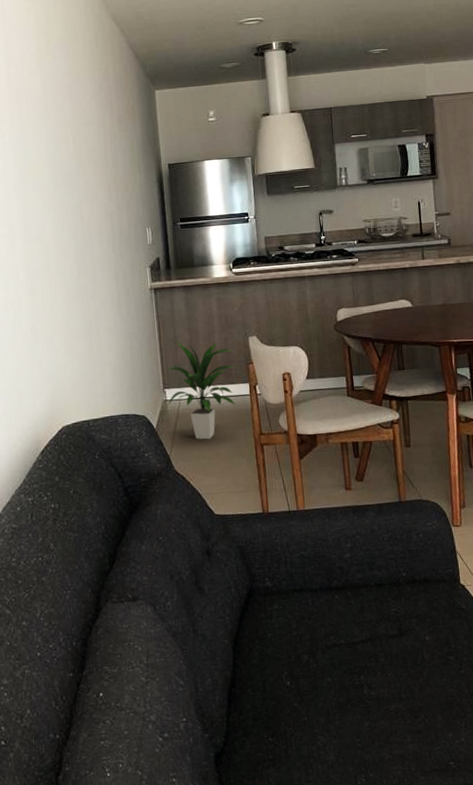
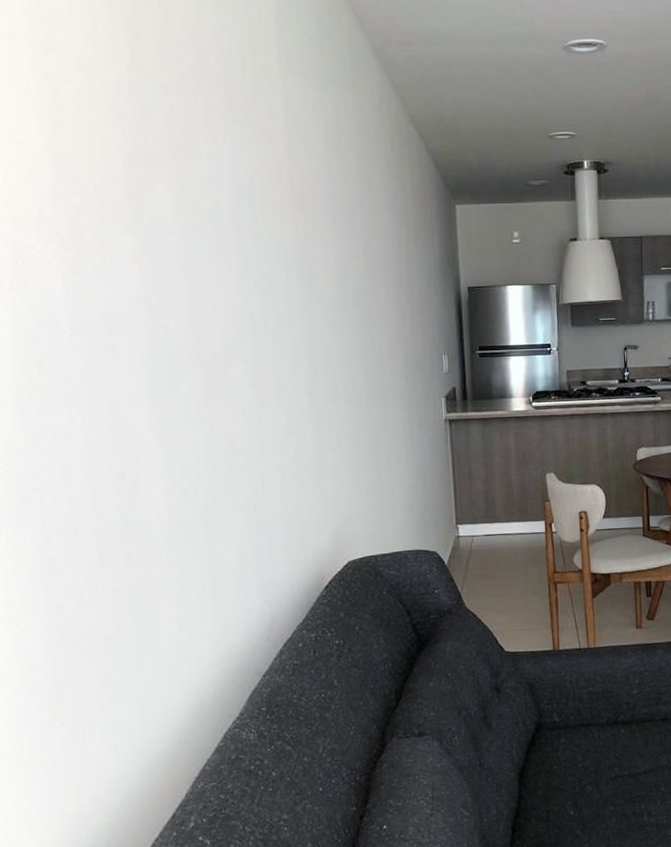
indoor plant: present [165,342,237,440] -> none [458,476,534,577]

